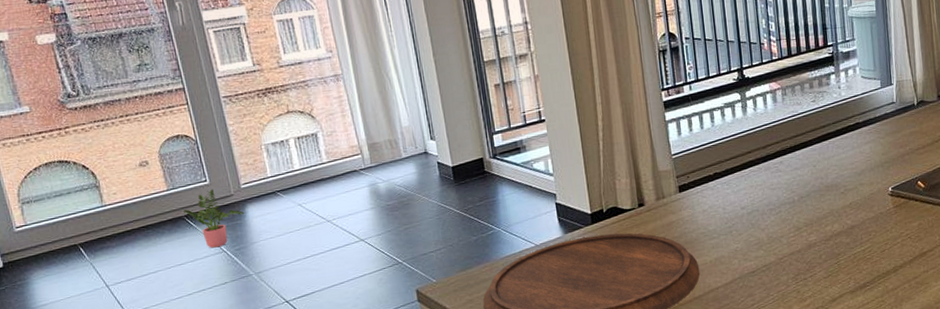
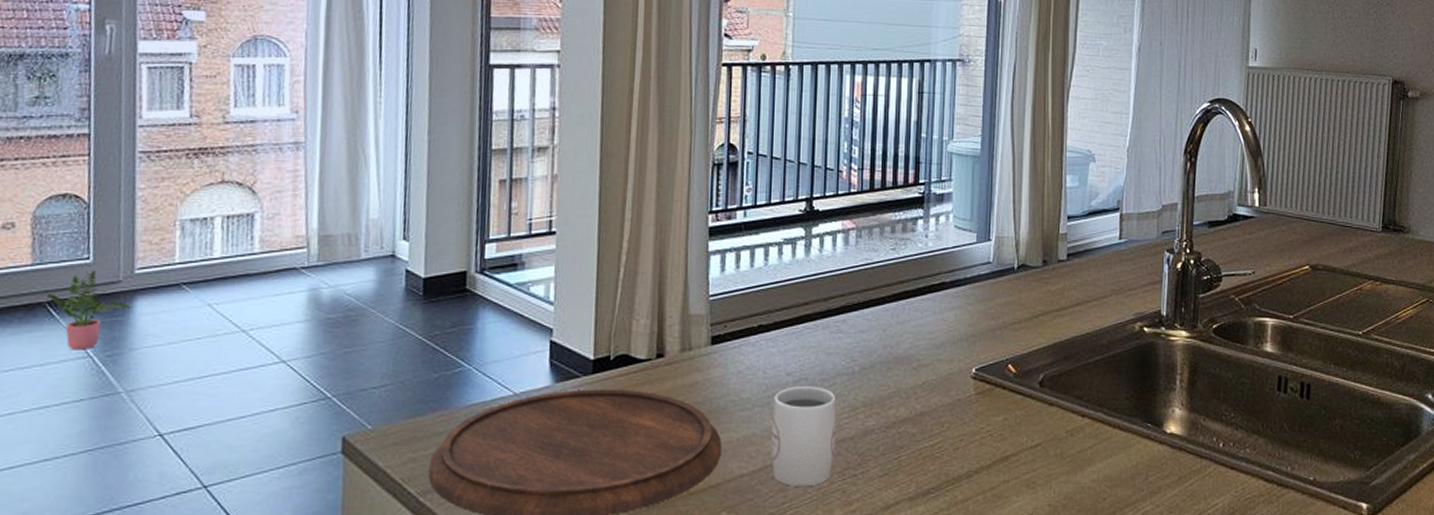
mug: none [733,215,788,292] -> present [770,386,837,488]

